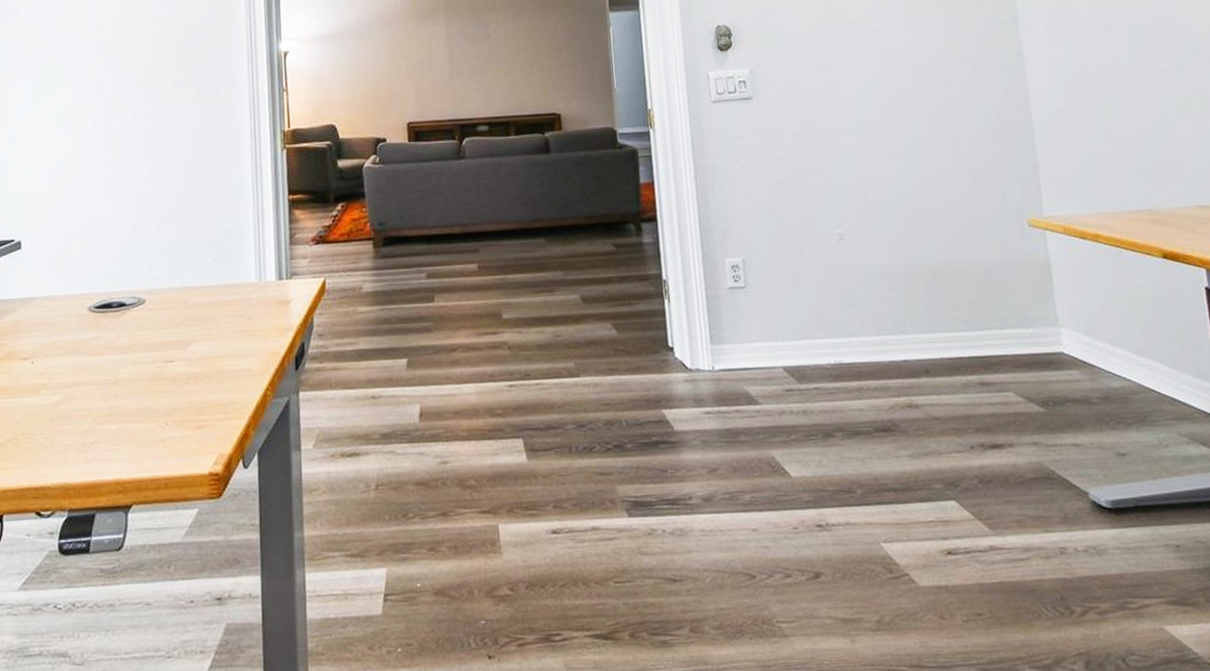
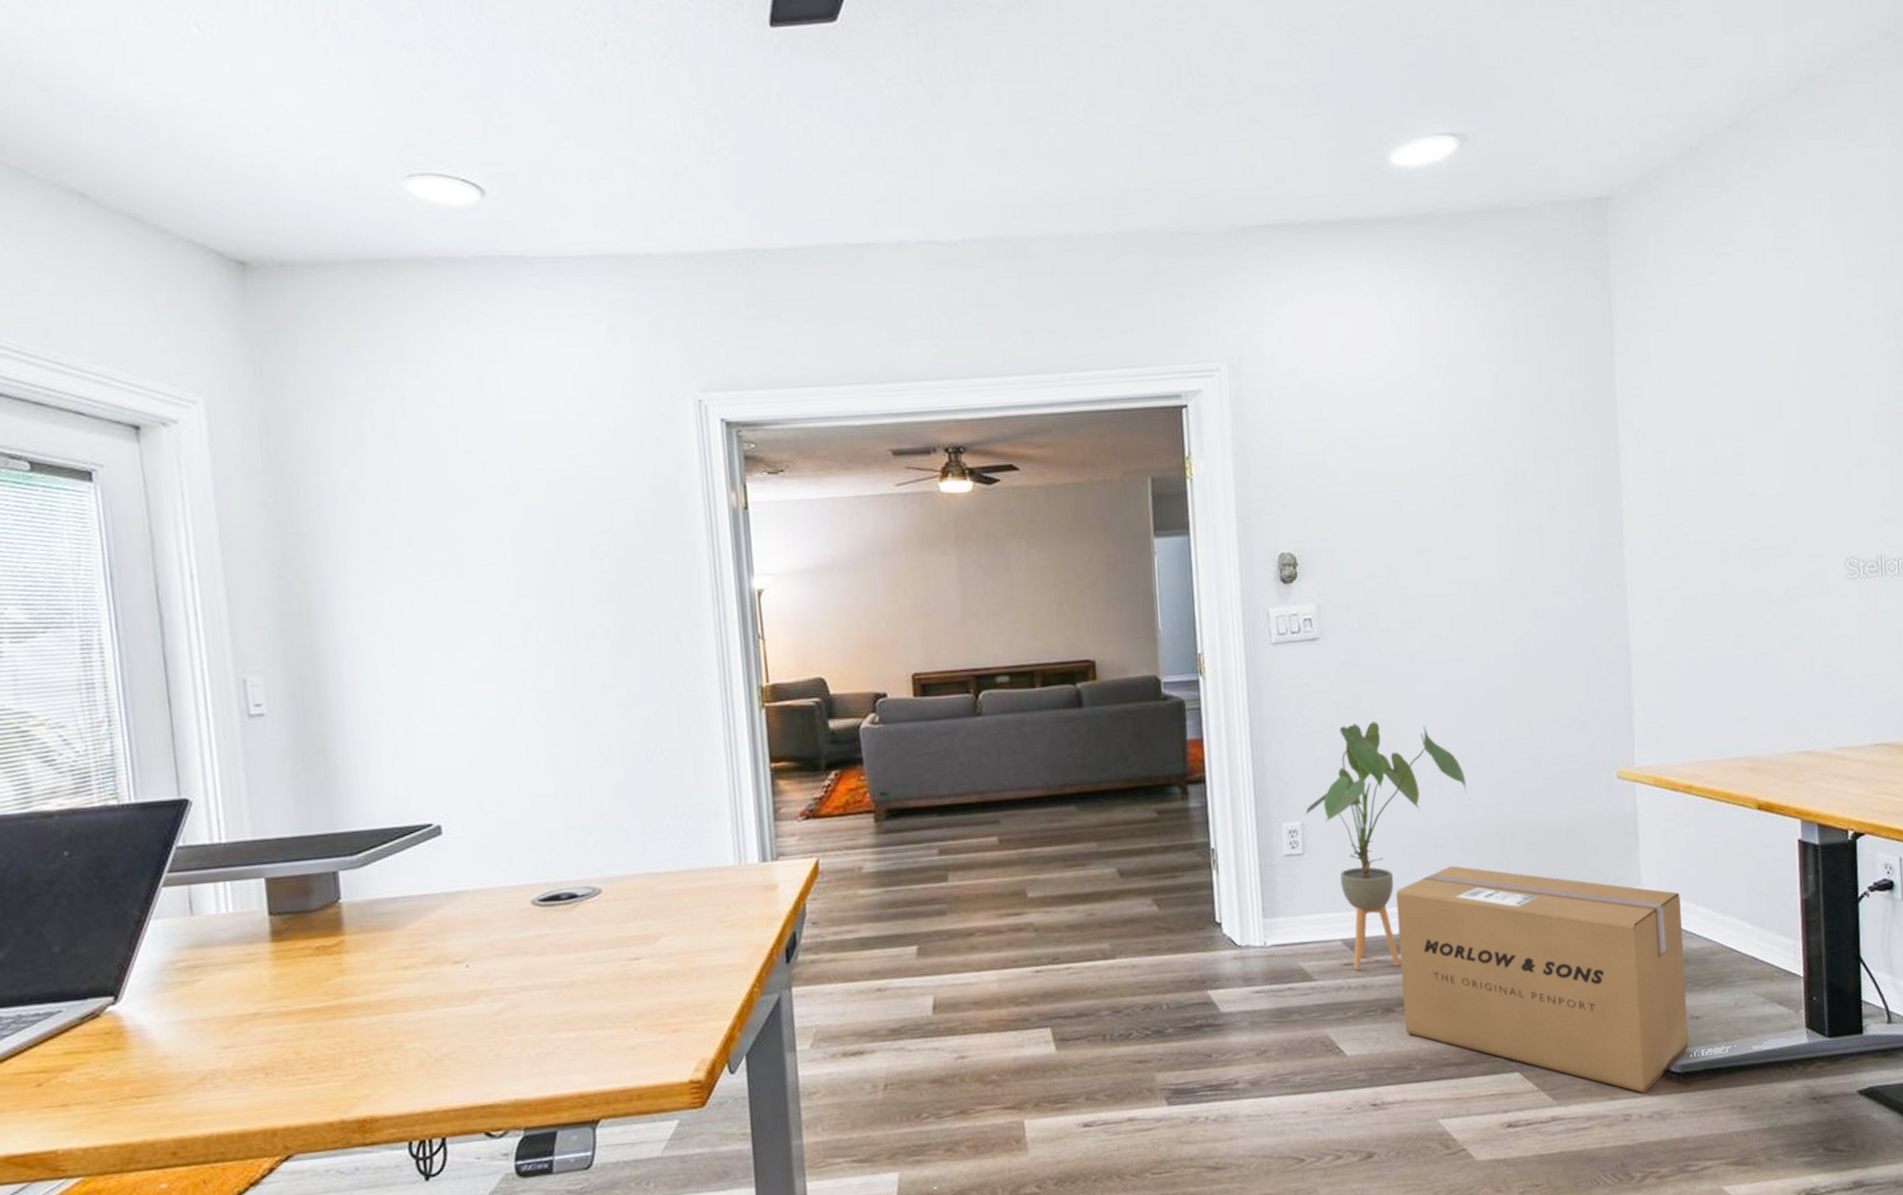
house plant: none [746,171,892,396] -> present [1306,722,1468,970]
box: none [831,302,1118,528] -> present [1396,866,1689,1094]

